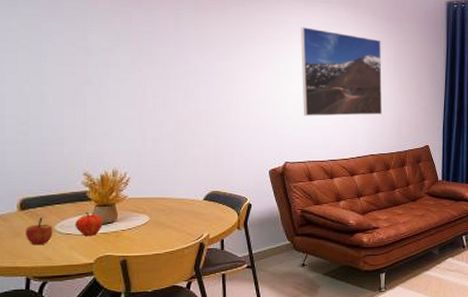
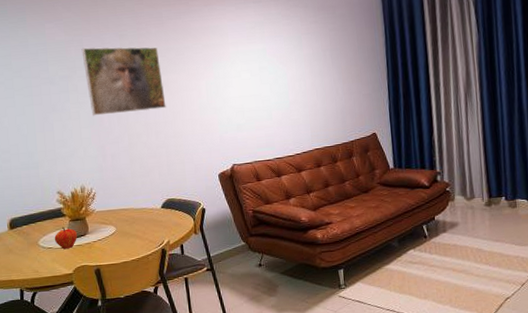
apple: present [25,217,53,246] -> none [16,234,38,260]
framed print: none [129,20,220,97] -> present [81,46,166,116]
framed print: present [301,27,382,116] -> none [235,29,323,117]

